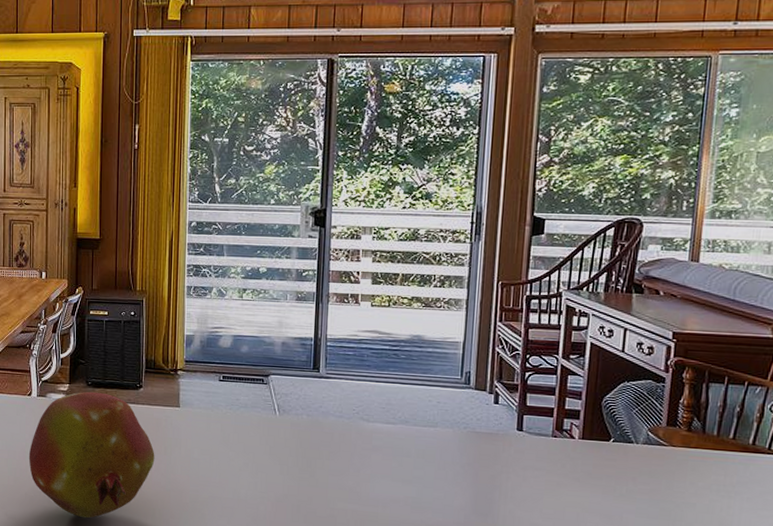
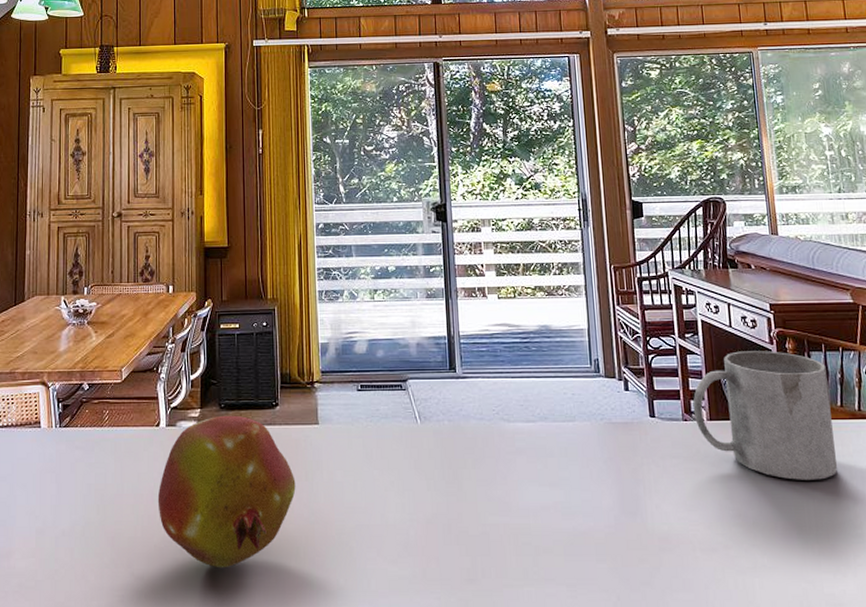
mug: none [565,376,725,506] -> present [693,351,838,480]

